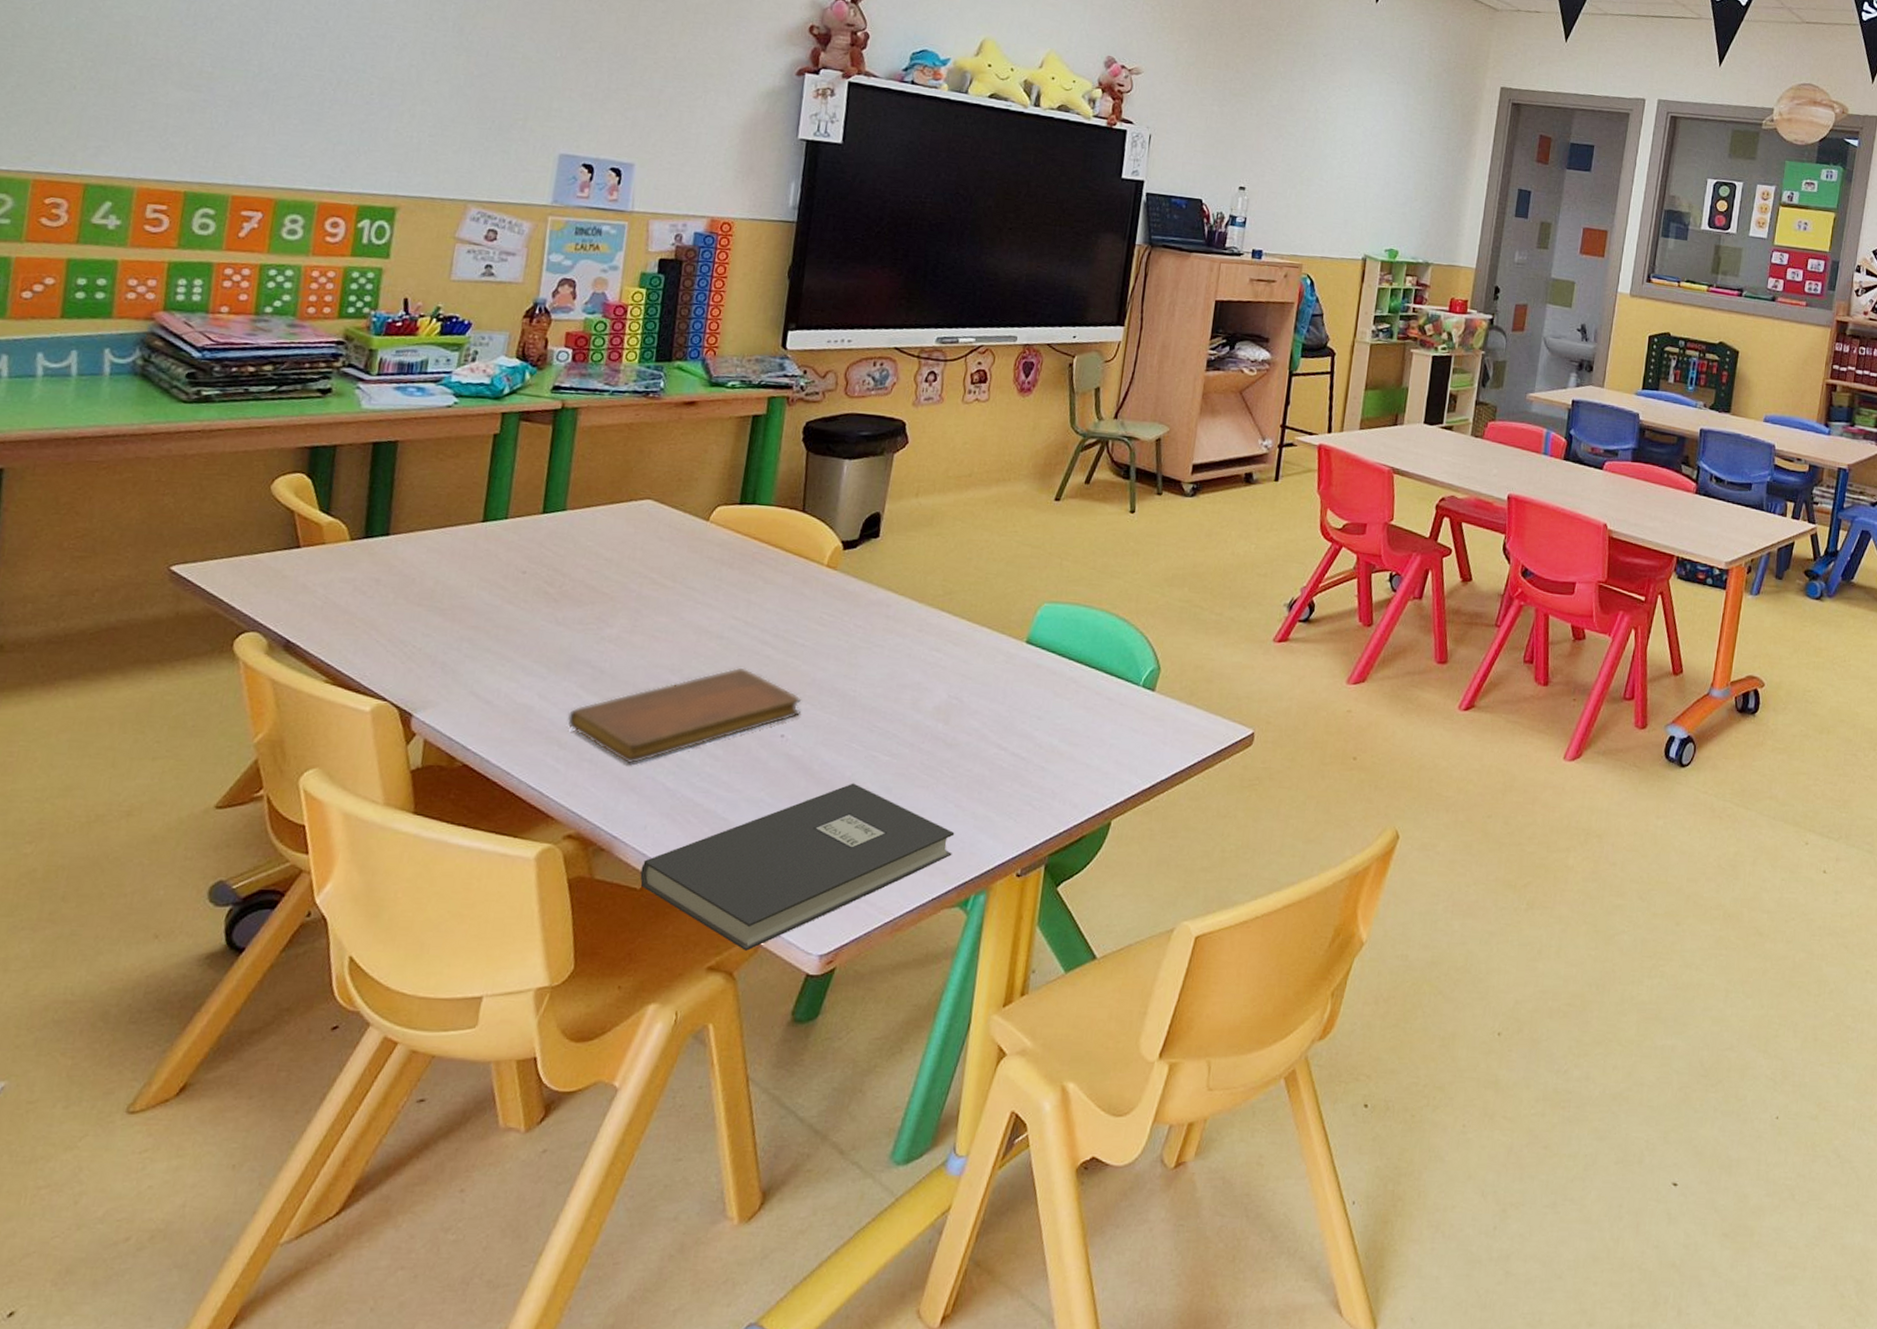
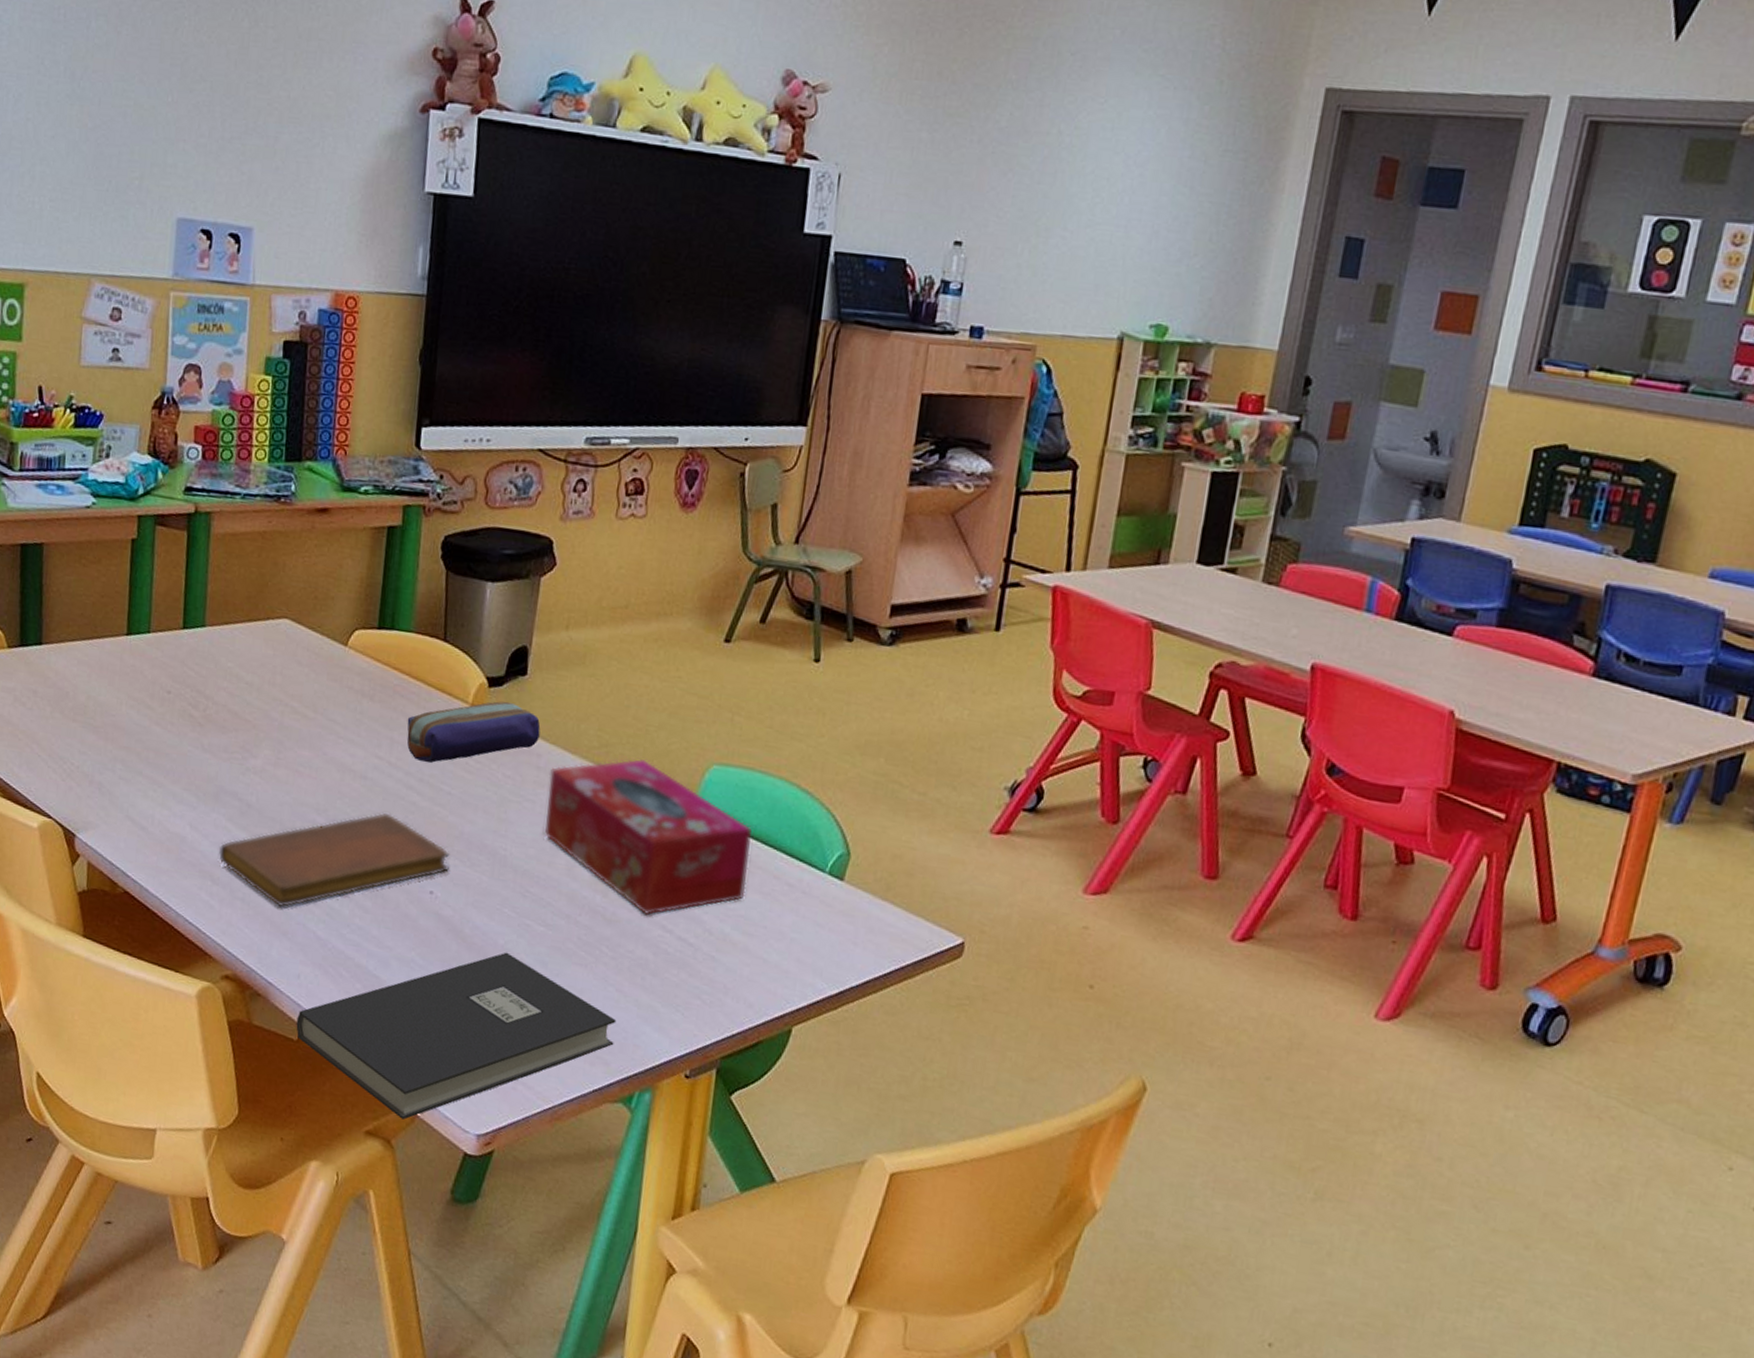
pencil case: none [763,561,891,619] -> present [406,701,541,763]
tissue box: none [892,602,1077,737] -> present [545,759,752,916]

